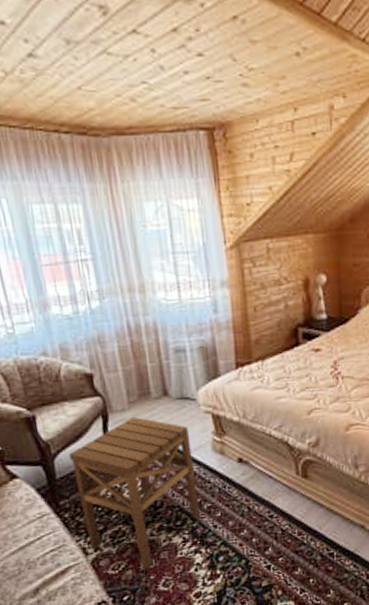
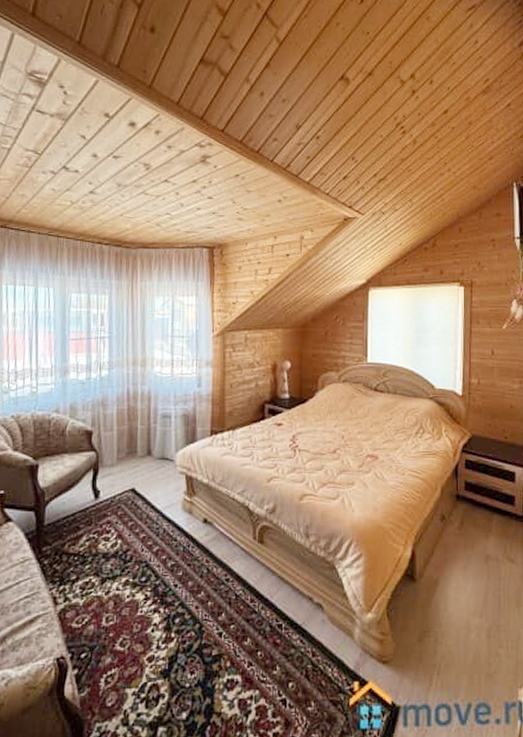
side table: present [69,416,200,570] -> none [59,471,165,627]

